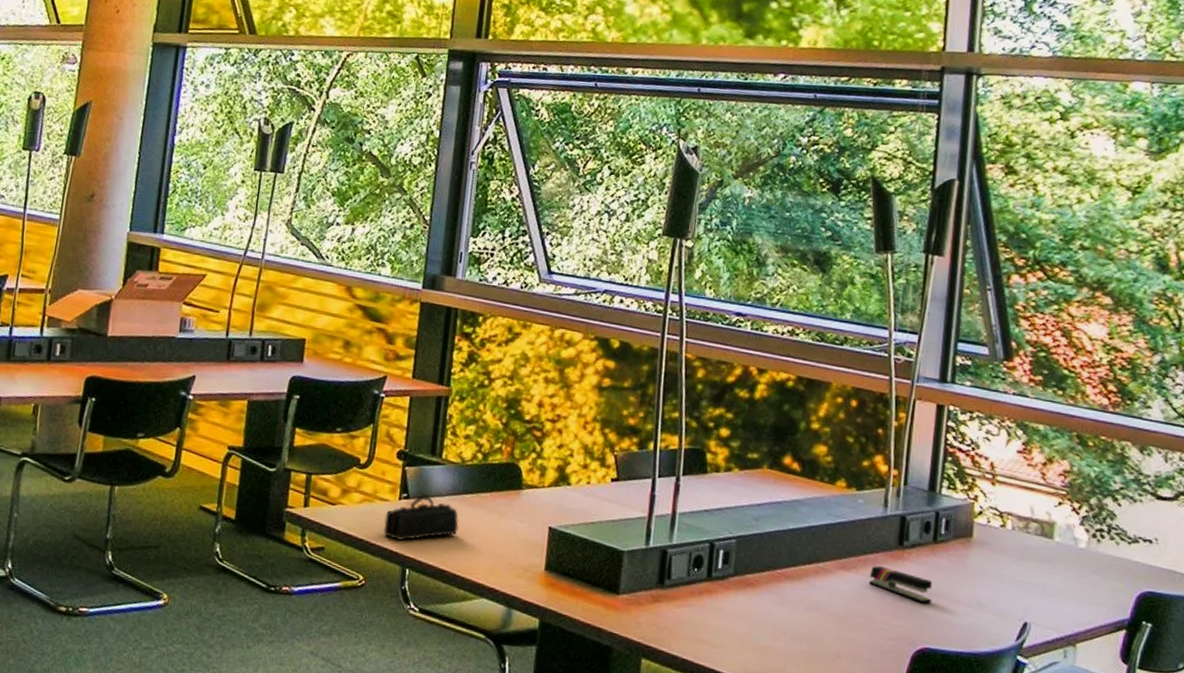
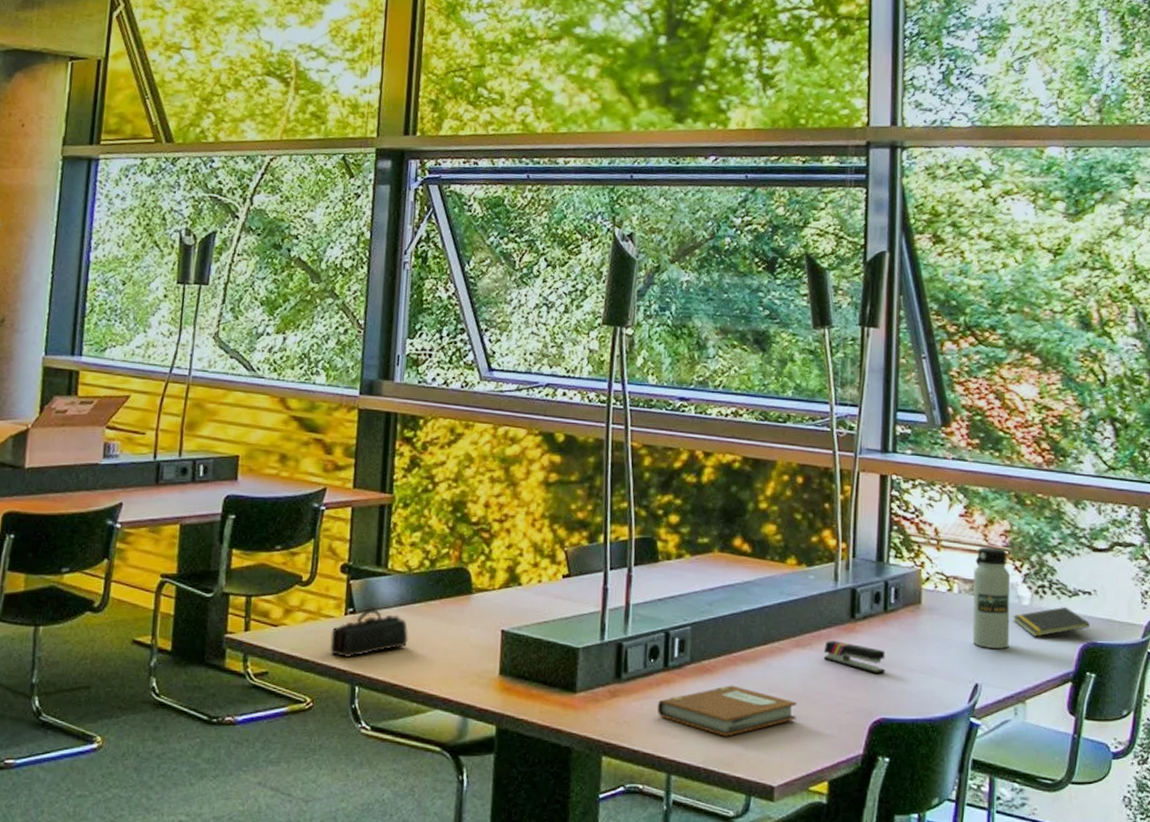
notebook: none [698,600,839,651] -> present [657,685,797,737]
water bottle: none [1024,486,1068,590] -> present [972,547,1011,649]
notepad: none [1067,553,1149,581] -> present [1012,607,1090,637]

